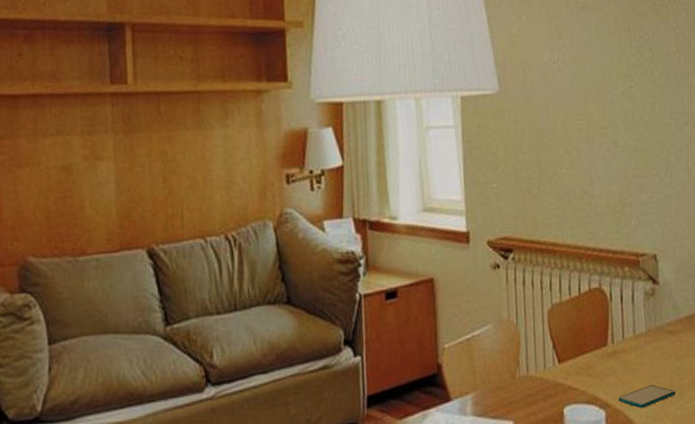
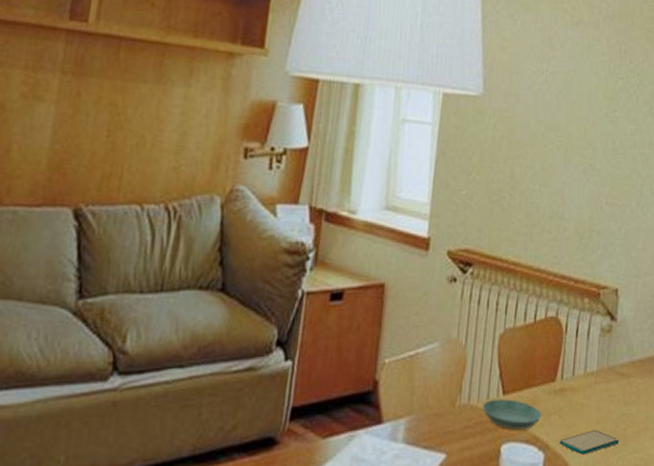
saucer: none [541,366,599,394] -> present [482,399,542,430]

